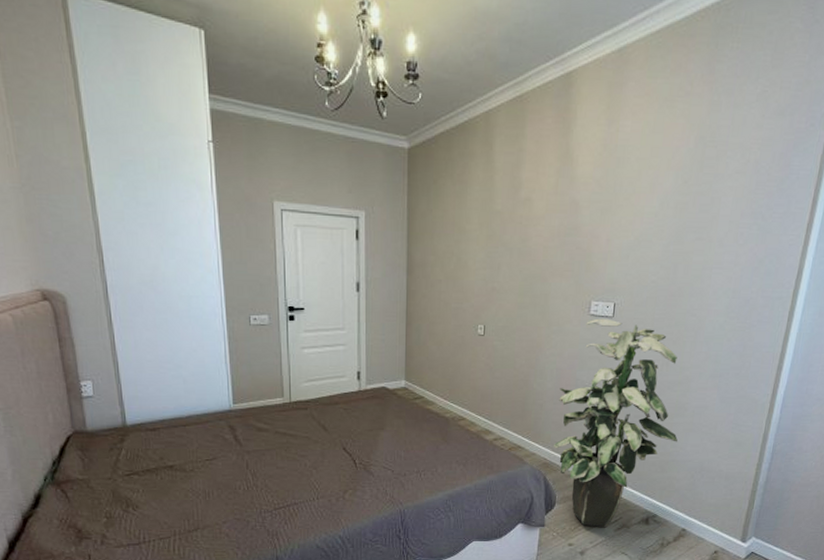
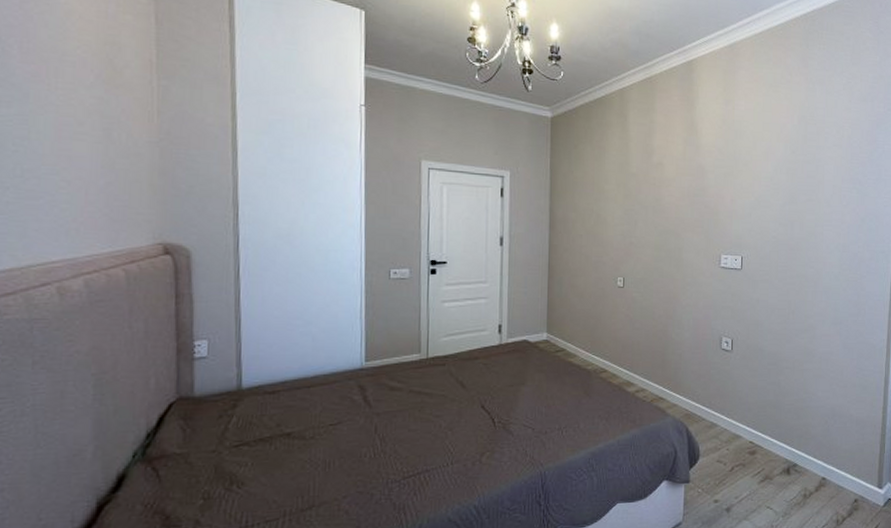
indoor plant: present [554,318,678,528] -> none [694,270,809,481]

